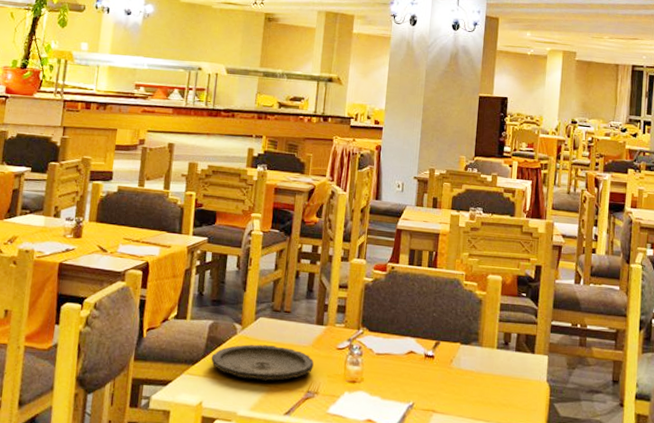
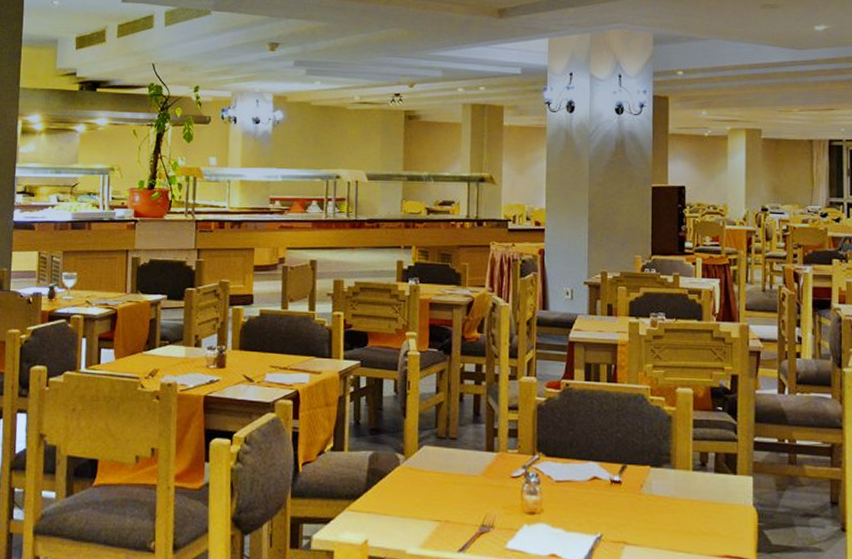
plate: present [211,344,314,381] -> none [373,475,487,515]

